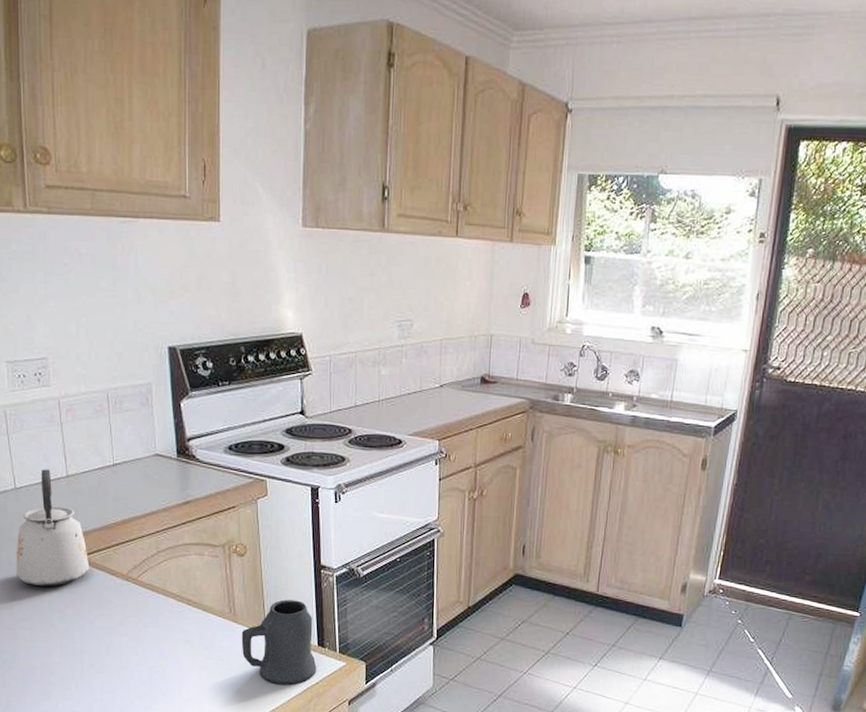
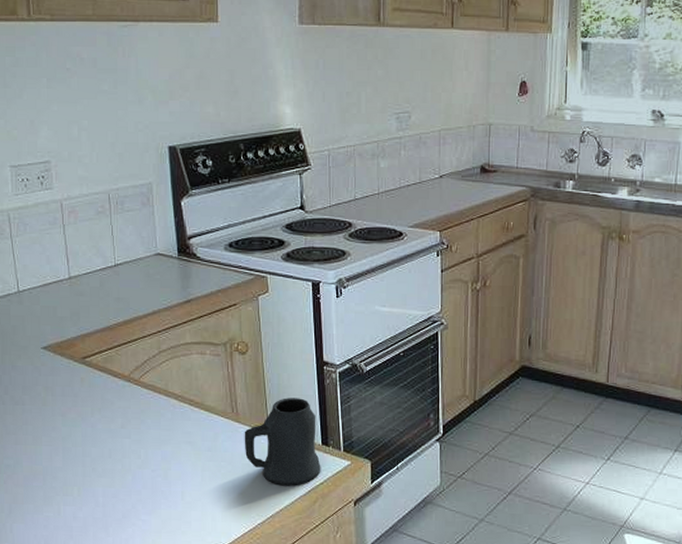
kettle: present [16,469,90,587] -> none [19,271,92,390]

